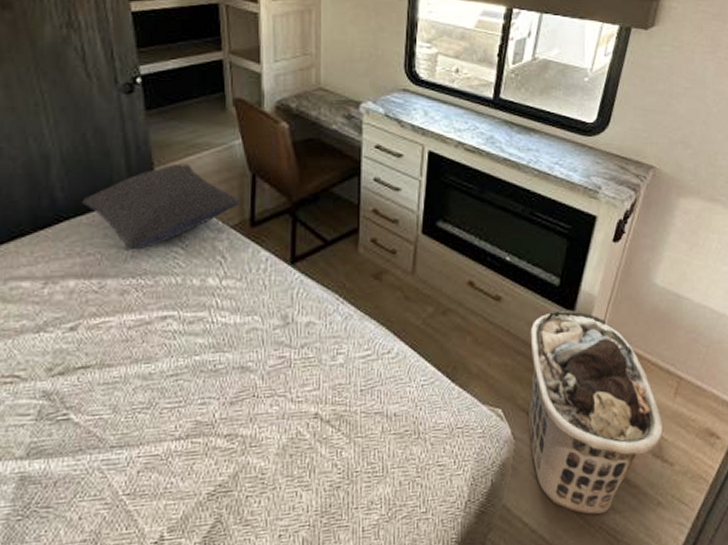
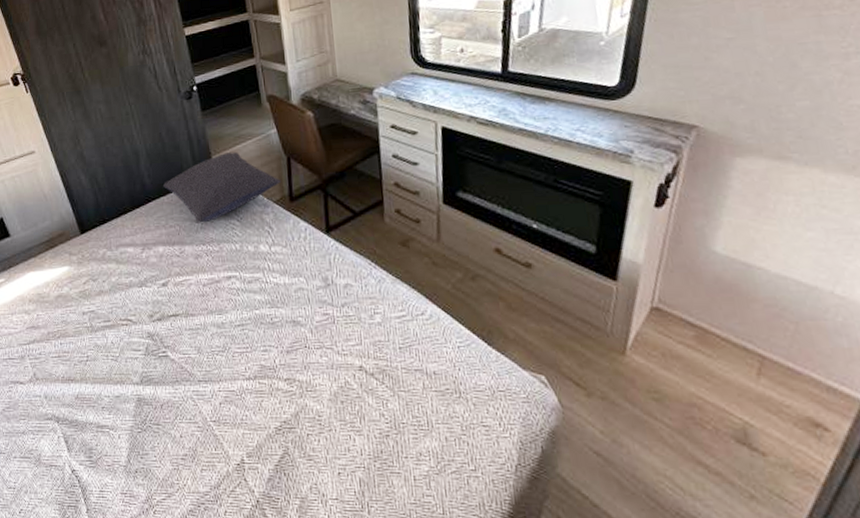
clothes hamper: present [527,309,664,516] -> none [567,278,748,500]

